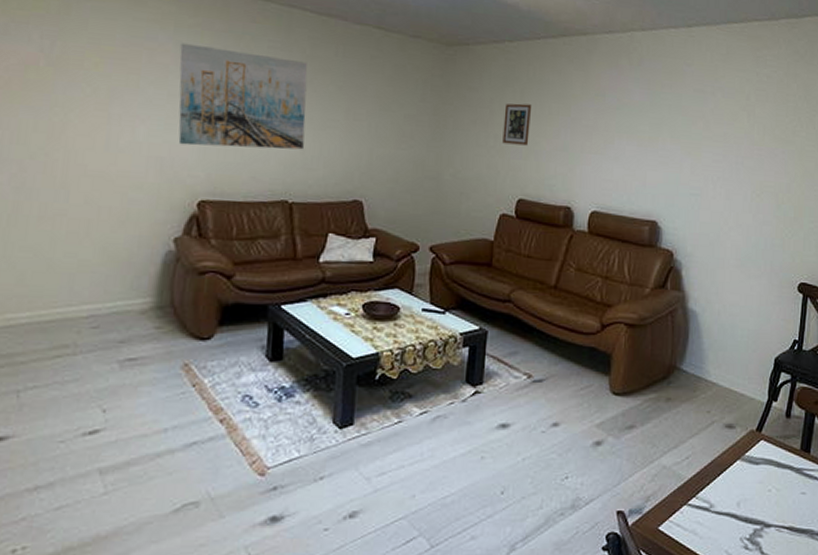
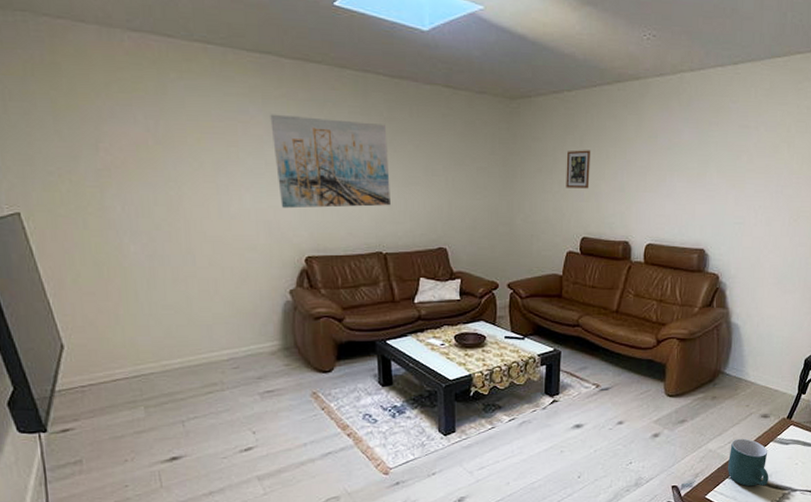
mug: none [686,453,736,518] -> present [728,438,769,487]

